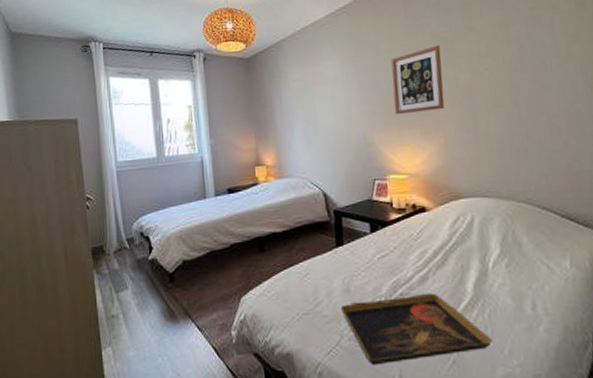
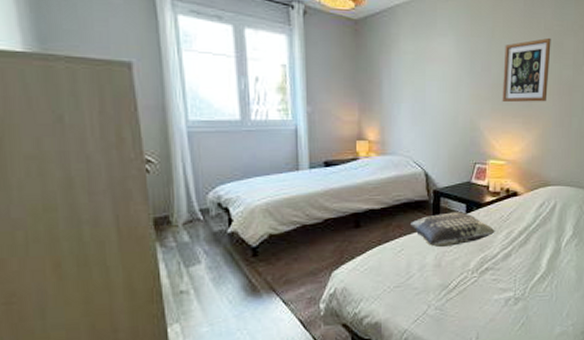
cushion: none [314,231,406,271] -> present [411,212,495,248]
decorative tray: present [340,294,492,366] -> none [430,268,554,330]

